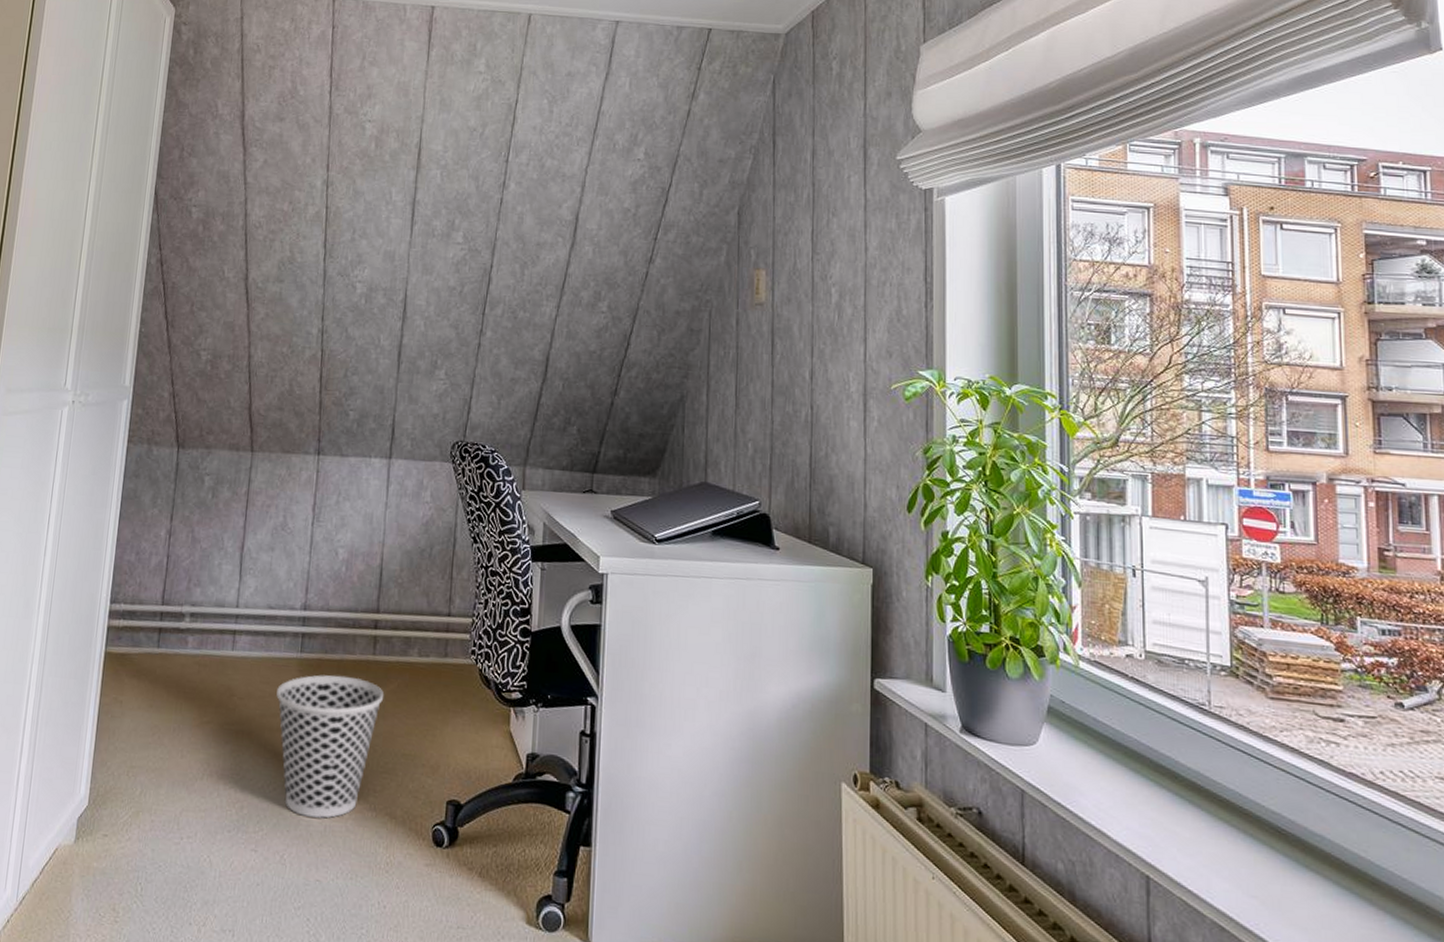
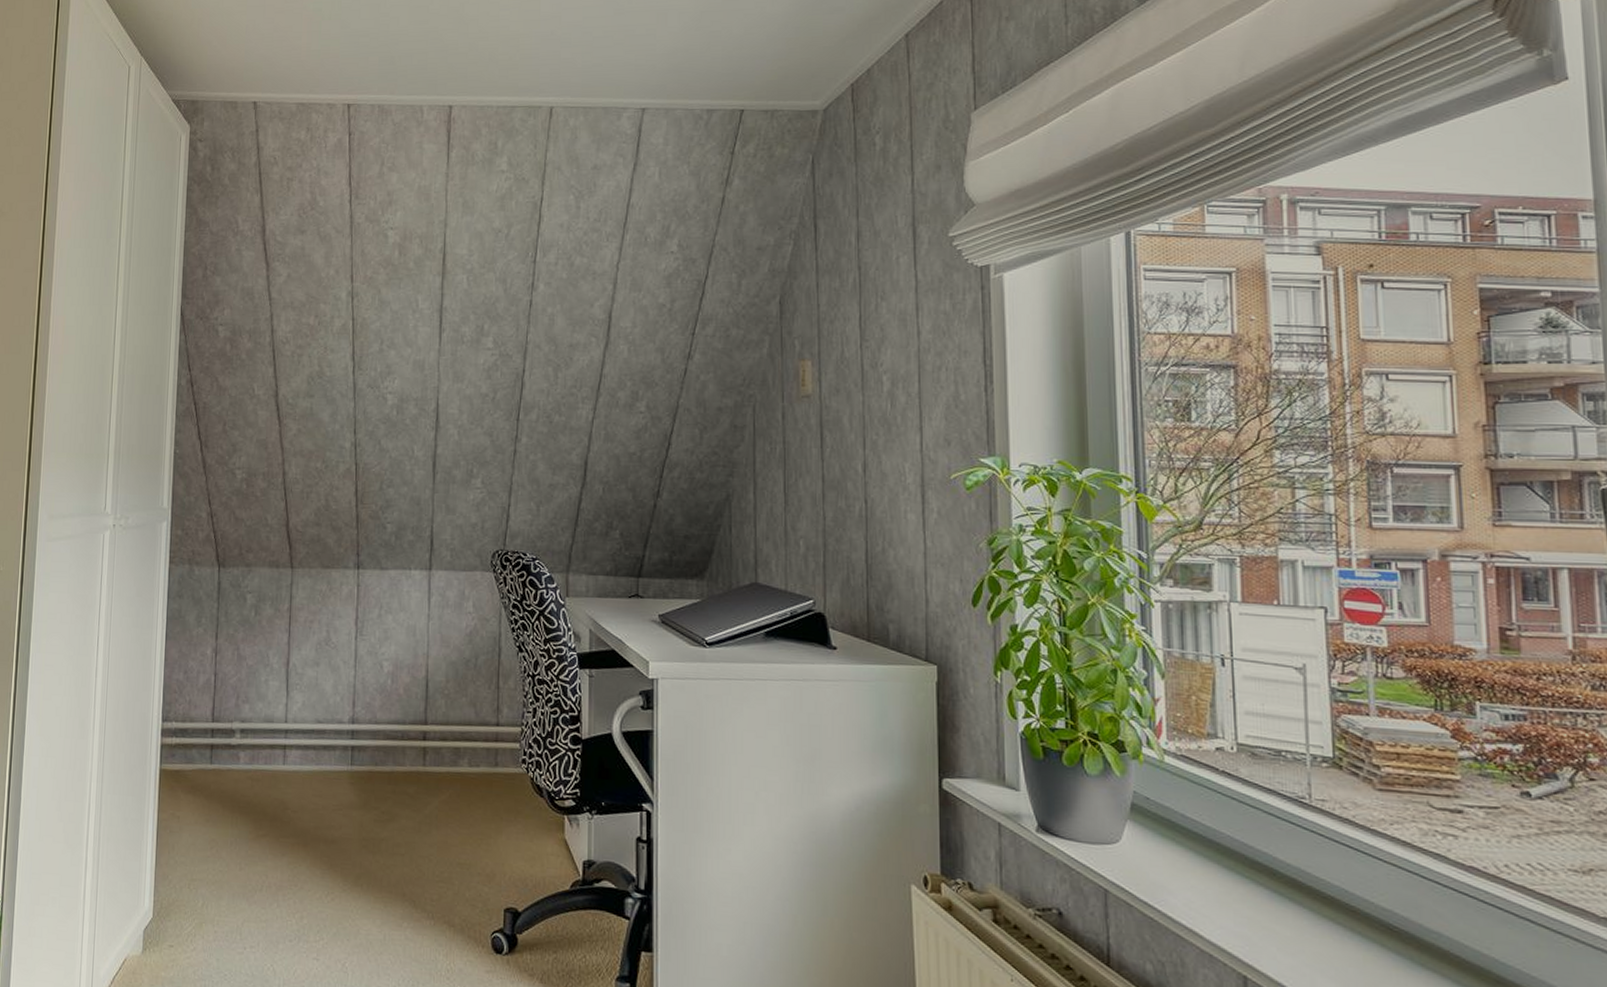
wastebasket: present [276,674,384,819] -> none [329,786,437,928]

